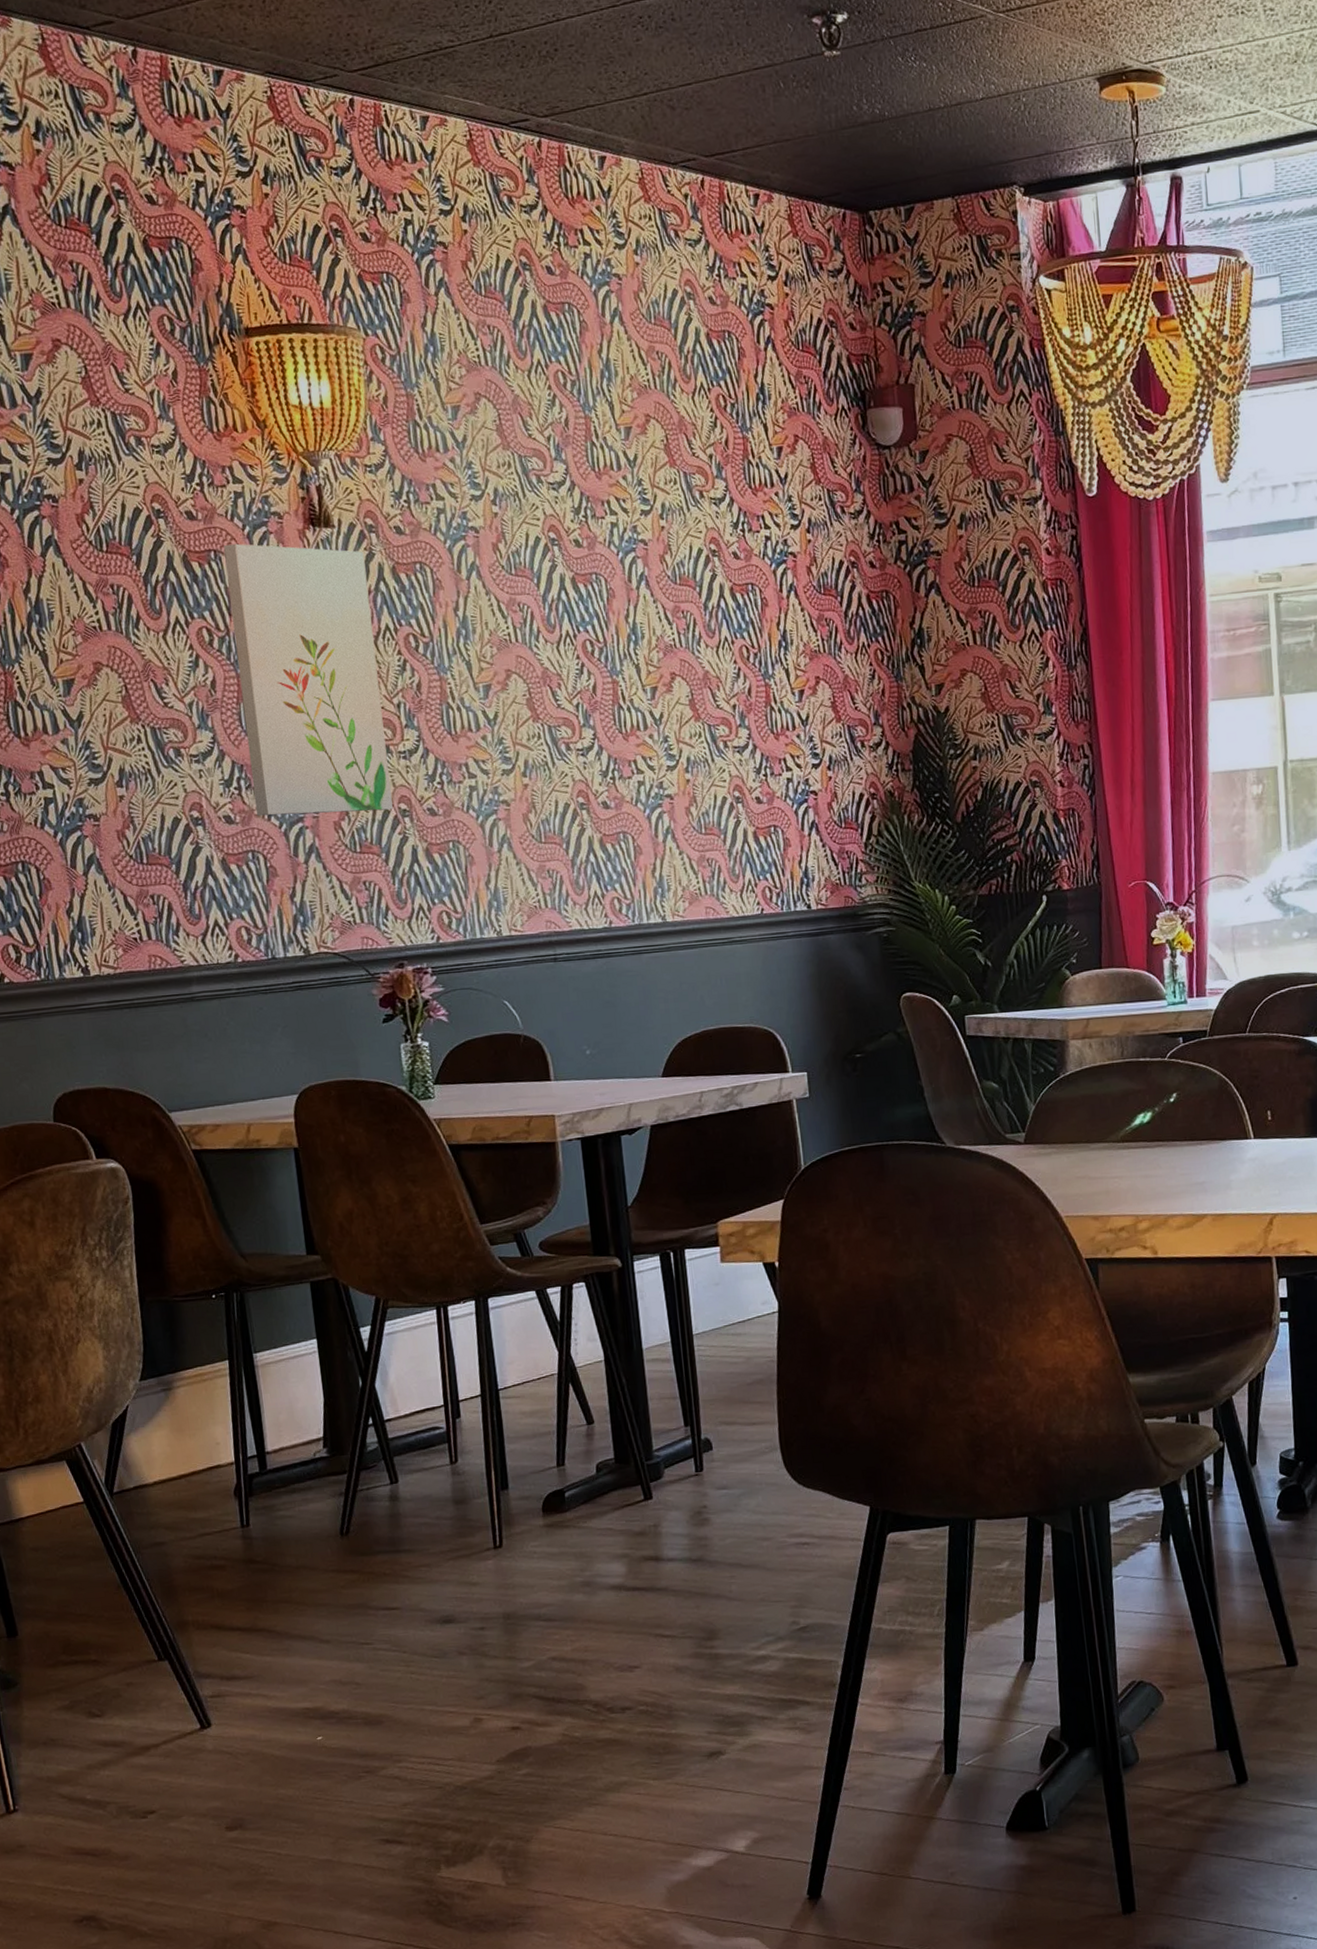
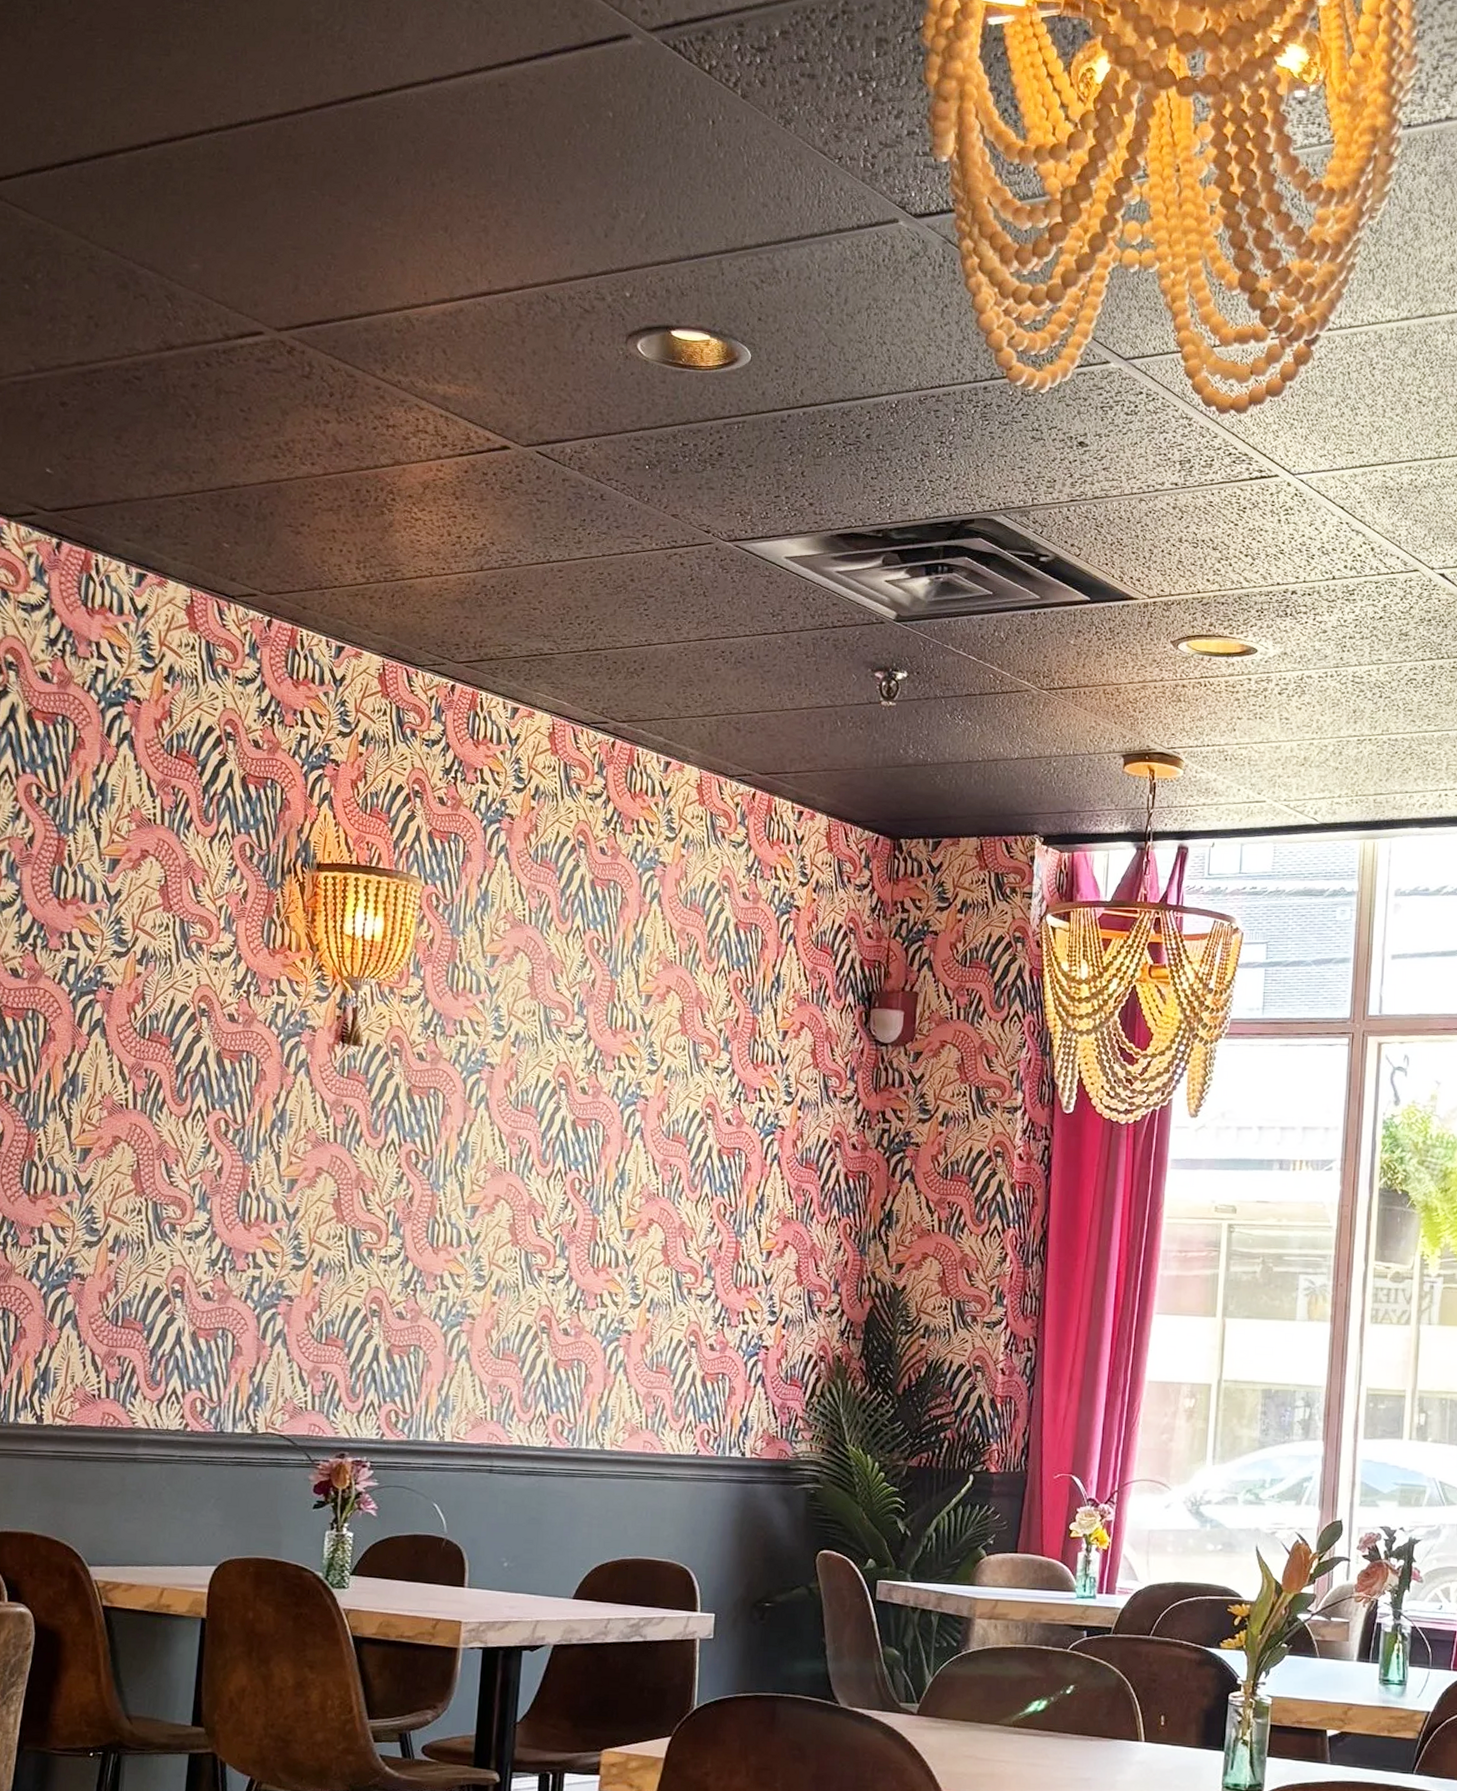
wall art: present [224,543,393,816] -> none [234,1048,385,1308]

